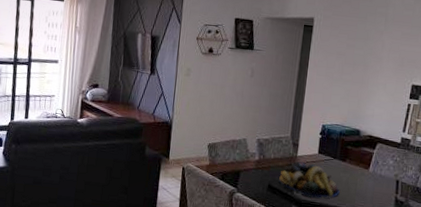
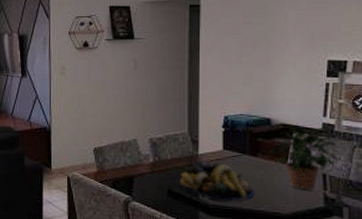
potted plant: none [356,136,413,194] -> present [269,123,341,191]

